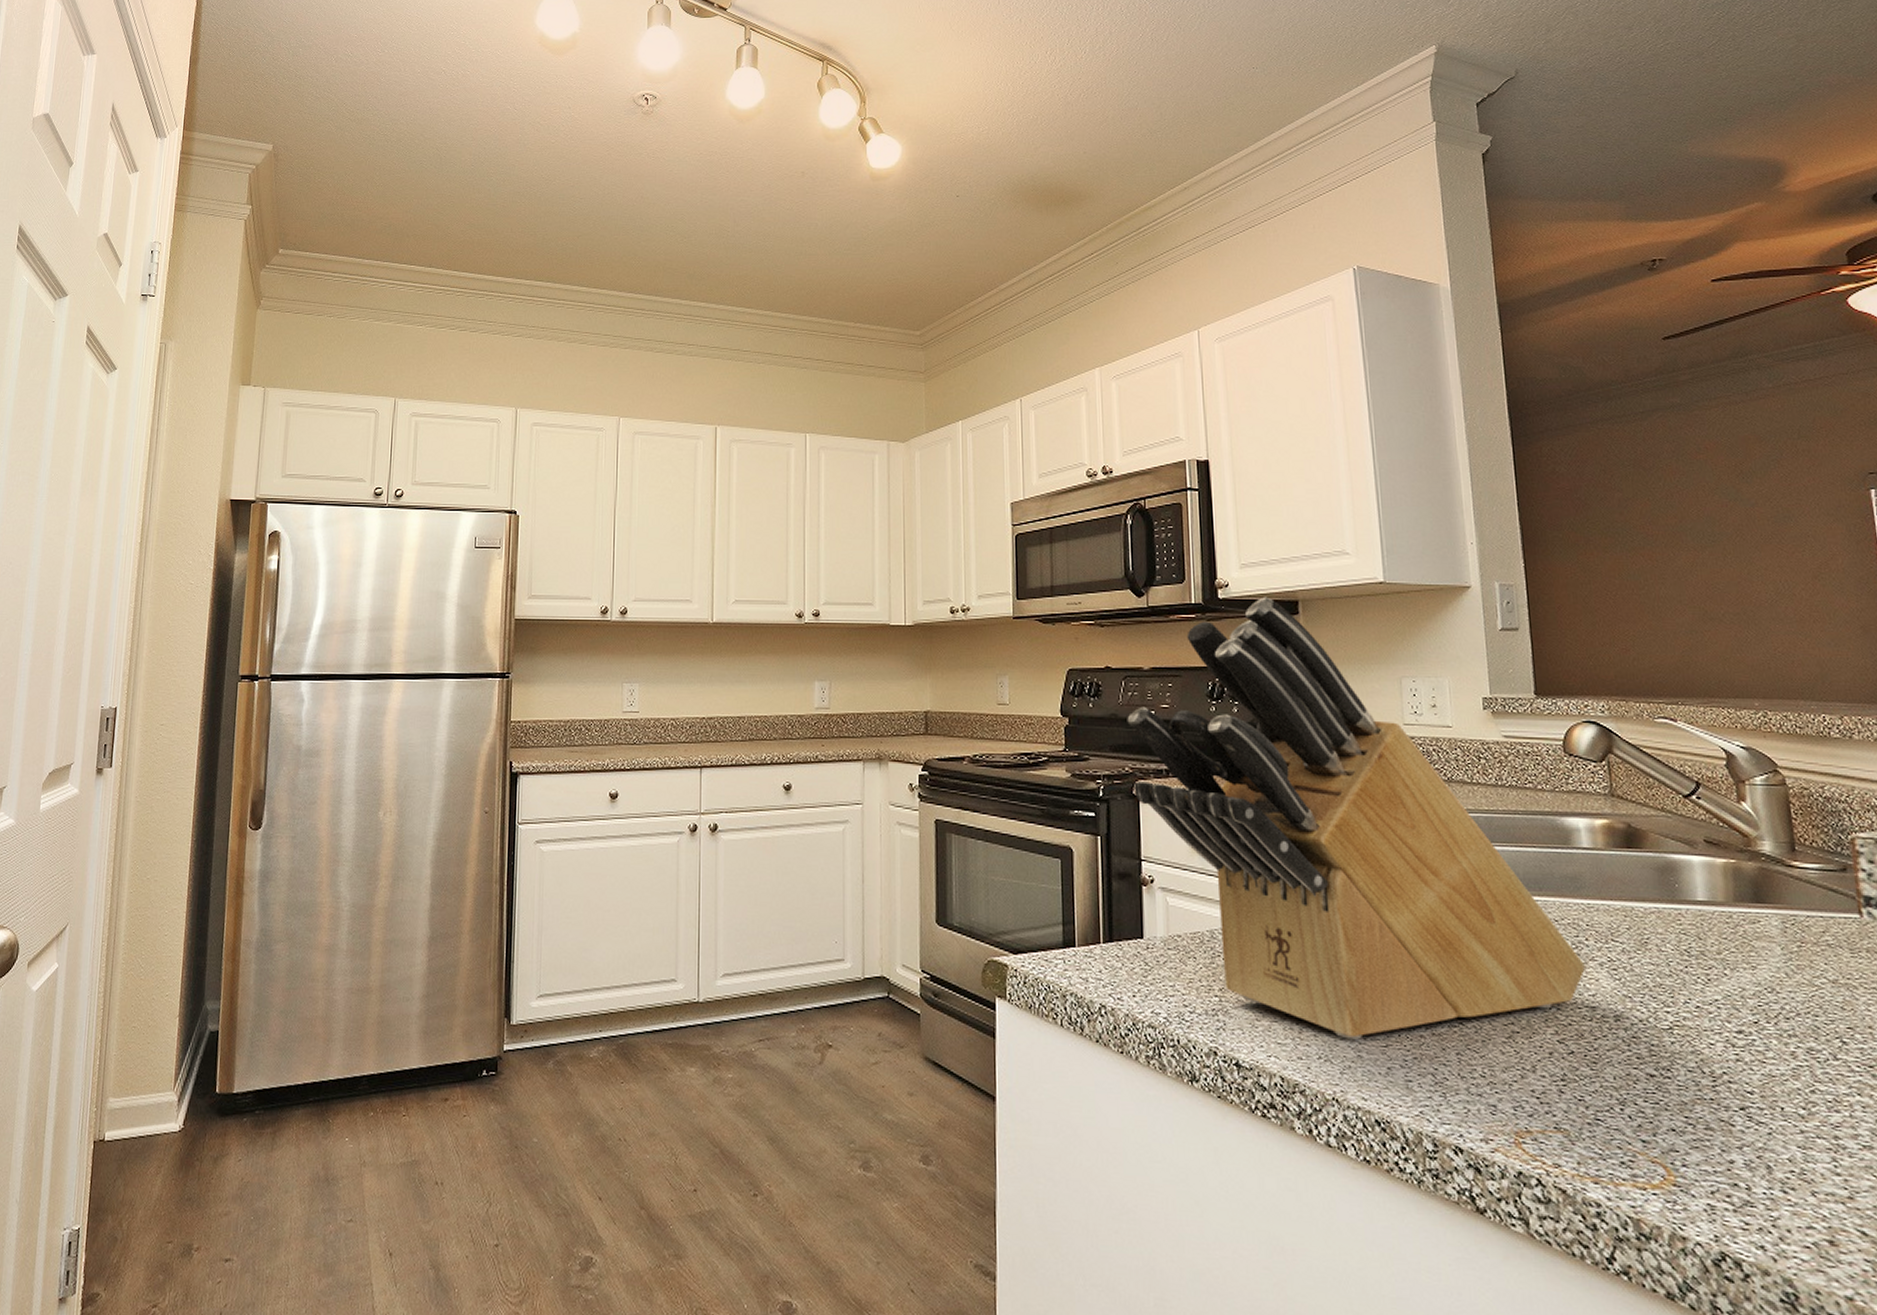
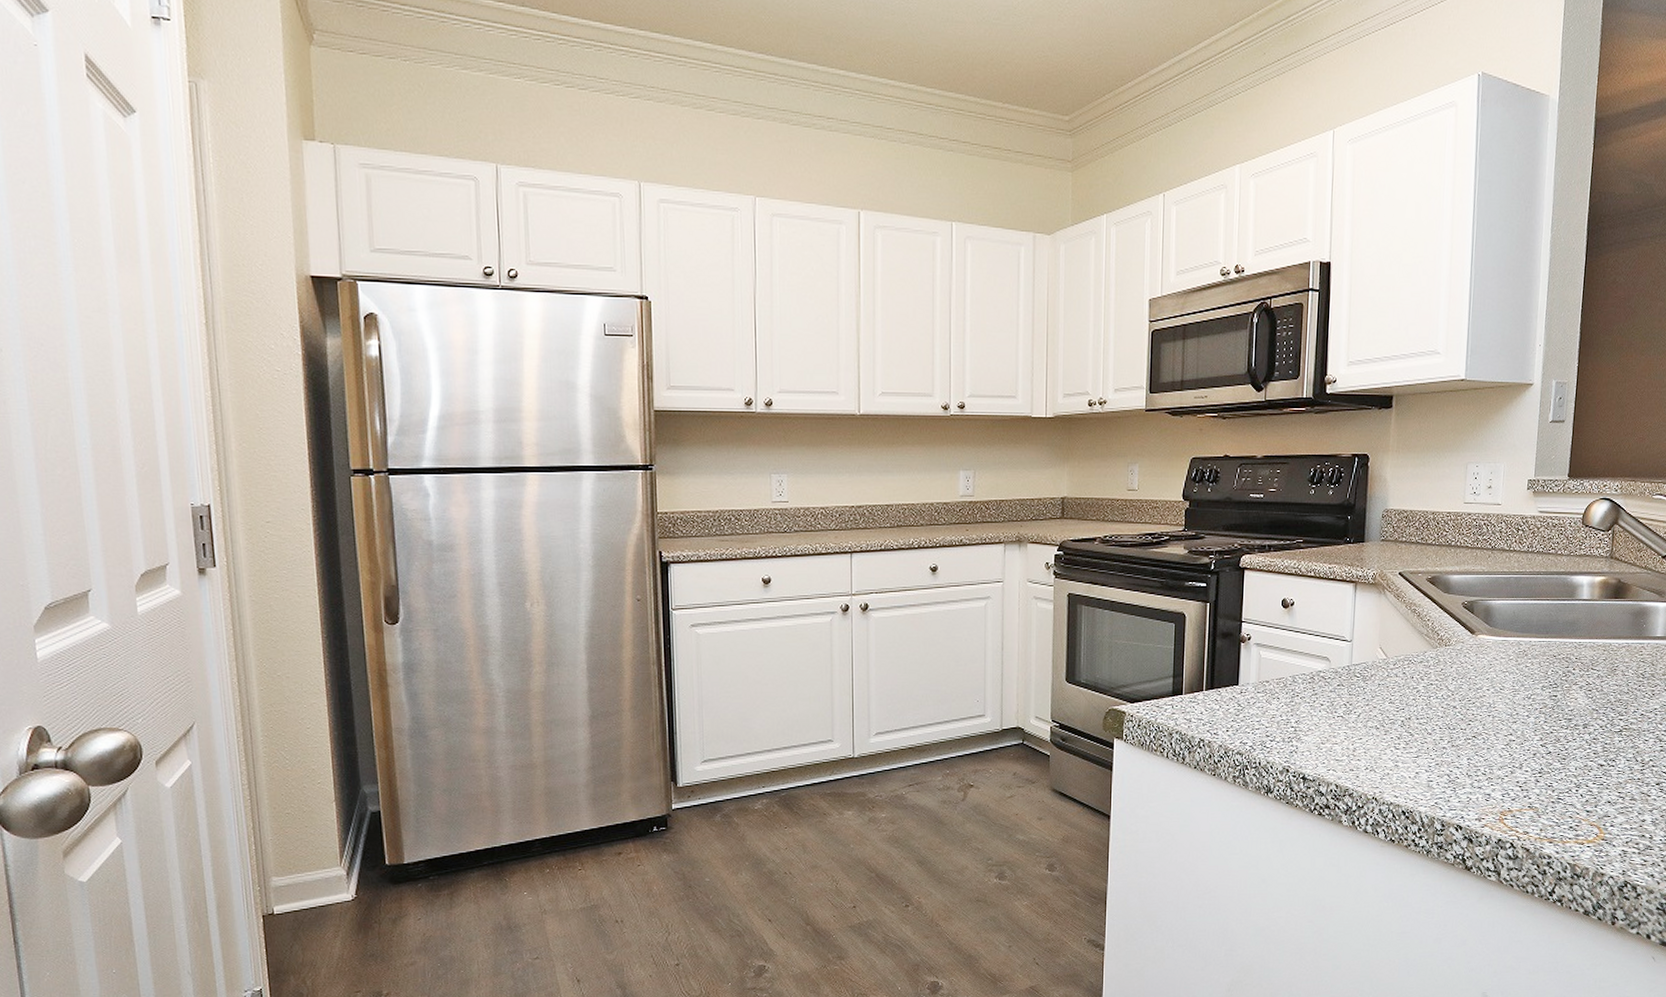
knife block: present [1127,596,1587,1040] -> none [1239,392,1570,753]

